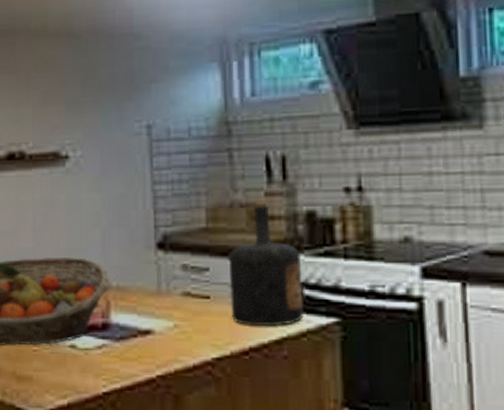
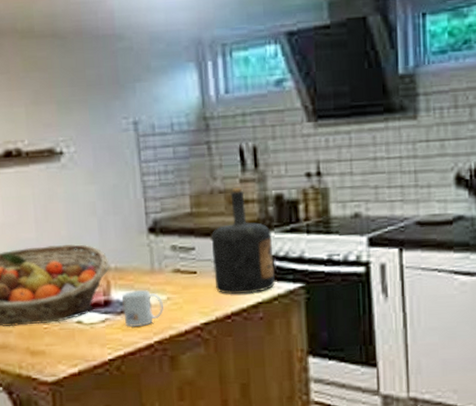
mug: none [123,313,169,357] -> present [122,289,163,328]

